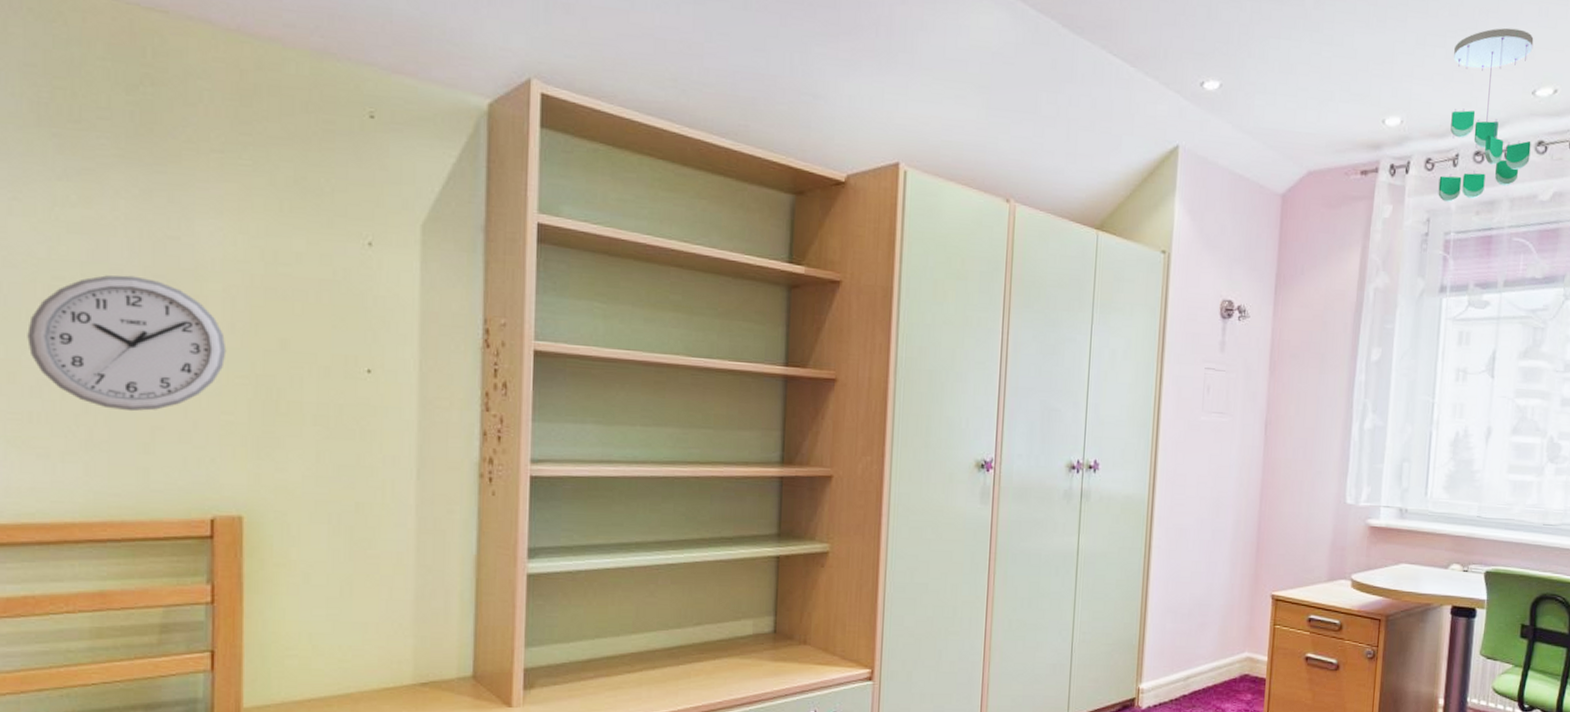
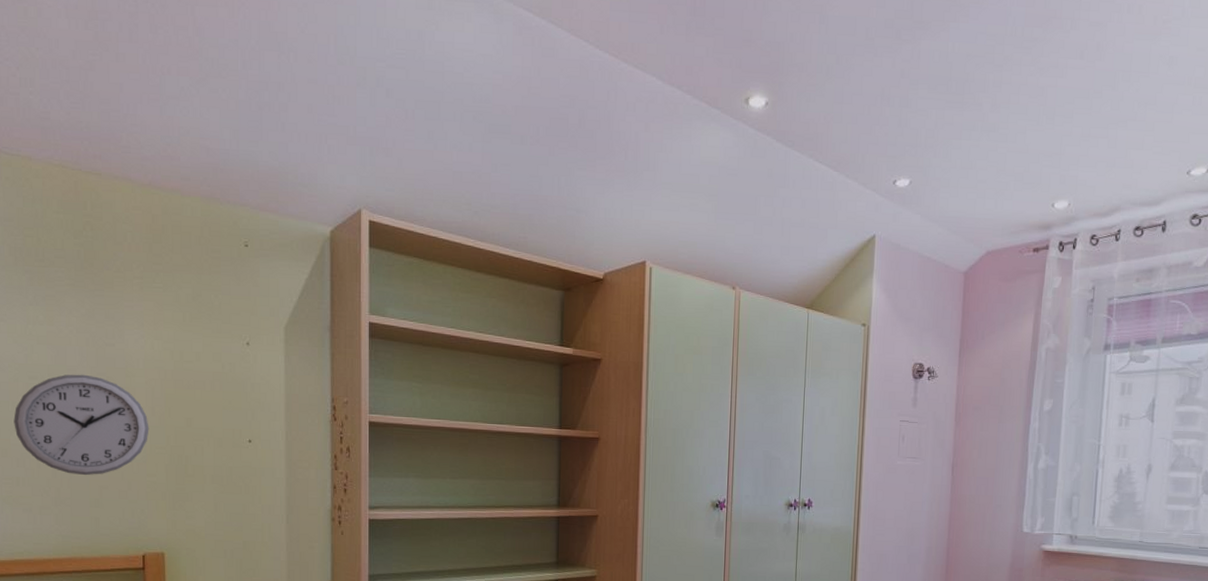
ceiling mobile: present [1438,28,1534,202] -> none [1102,117,1188,272]

